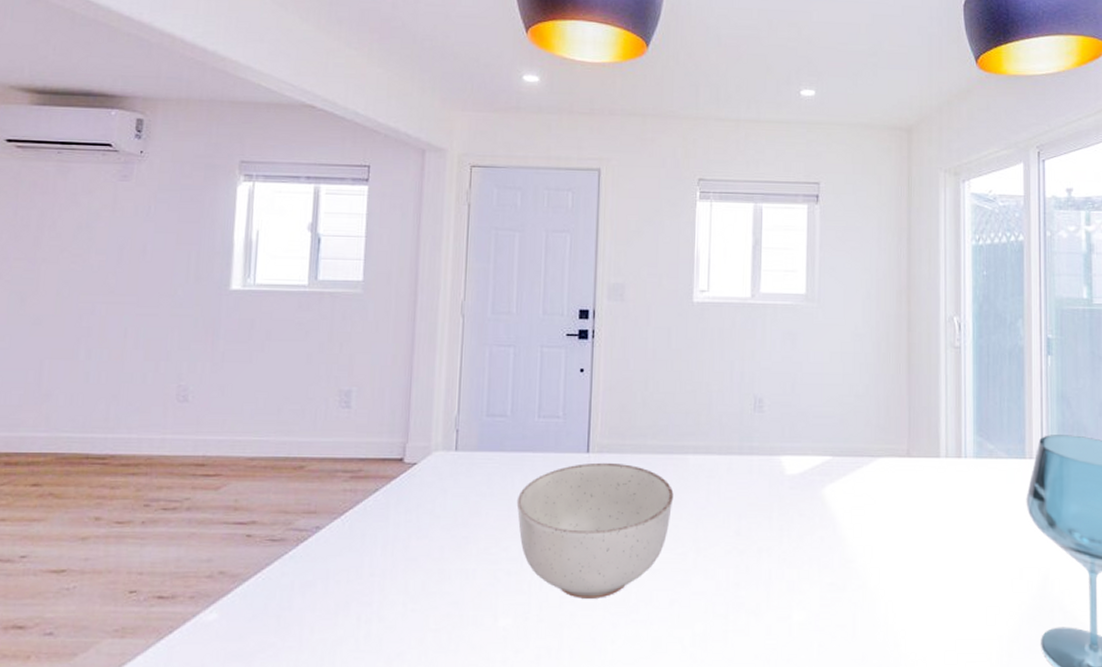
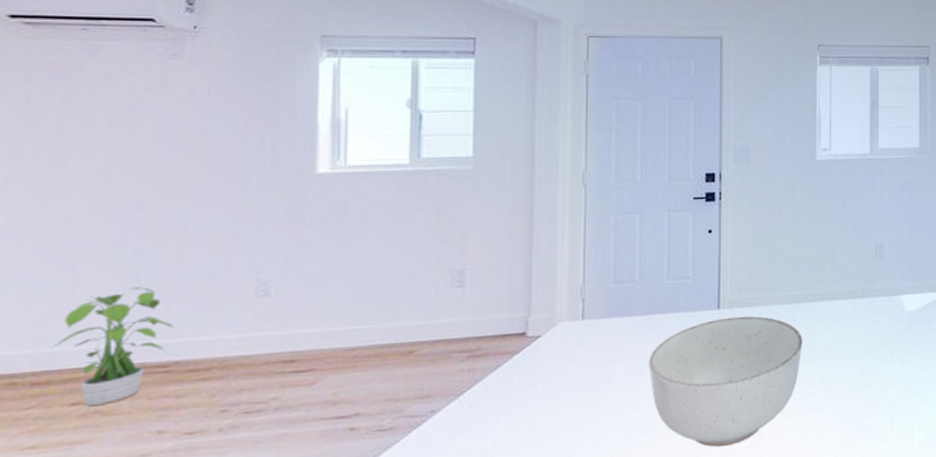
potted plant: none [20,384,112,489] -> present [50,287,174,407]

